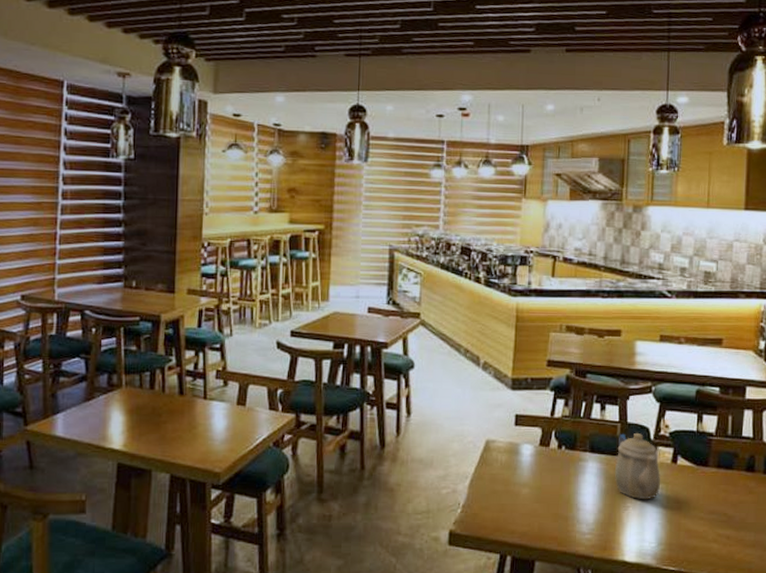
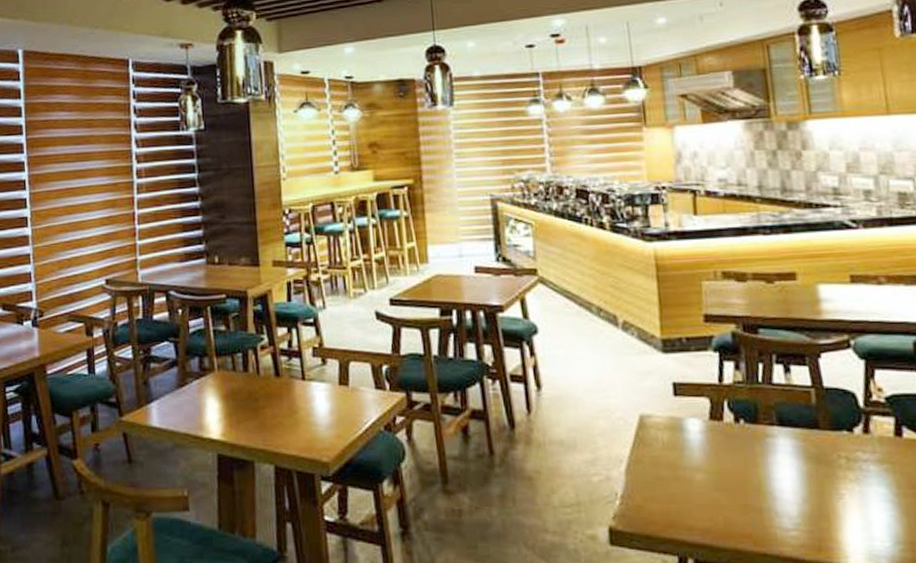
teapot: present [615,432,660,500] -> none [815,399,884,486]

